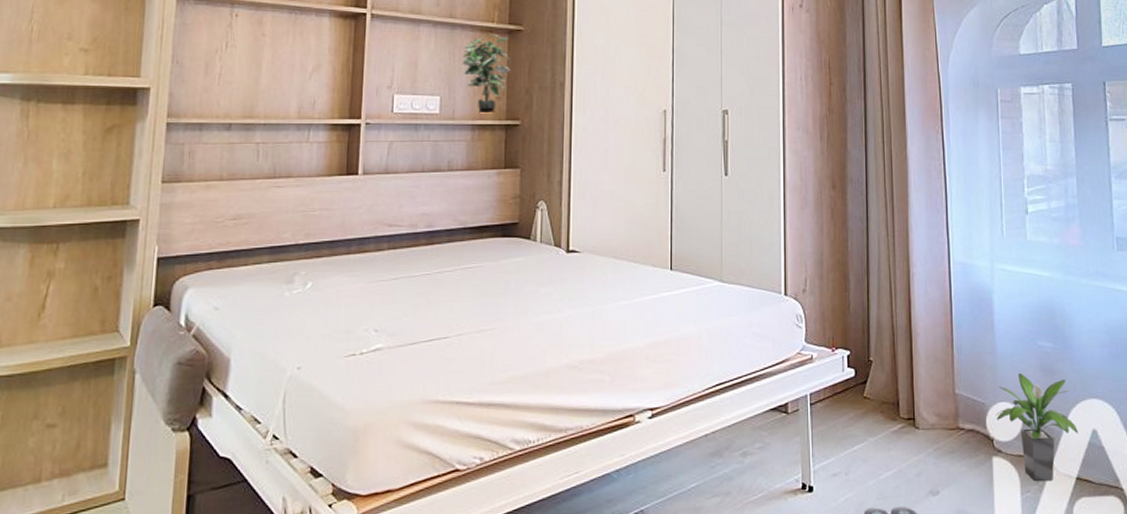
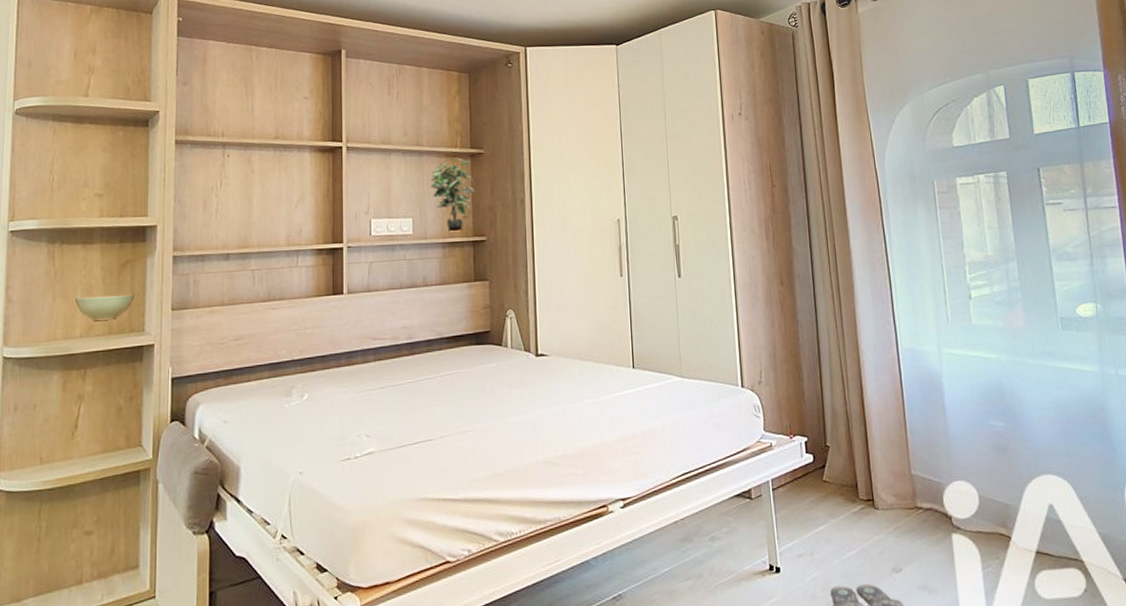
bowl: none [51,163,120,191] -> present [76,294,134,322]
potted plant: present [996,372,1078,481] -> none [952,452,1035,556]

